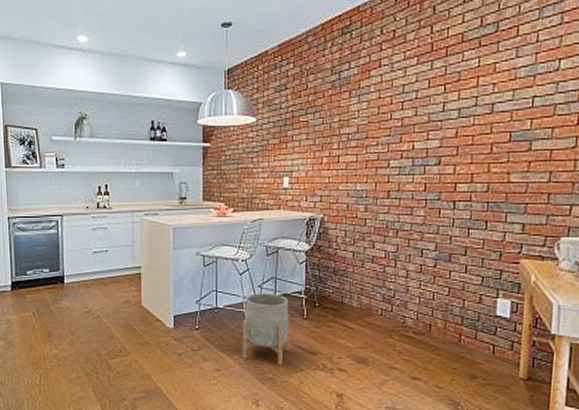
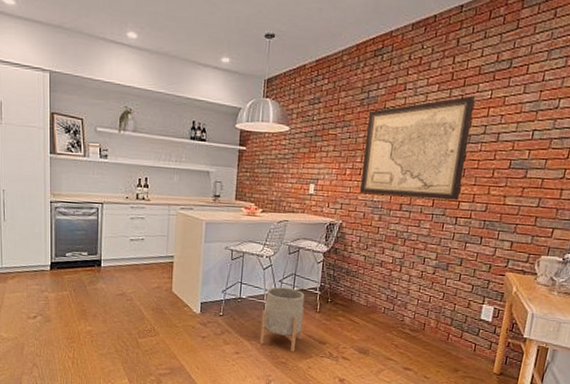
wall art: none [340,65,461,184] -> present [360,95,475,201]

